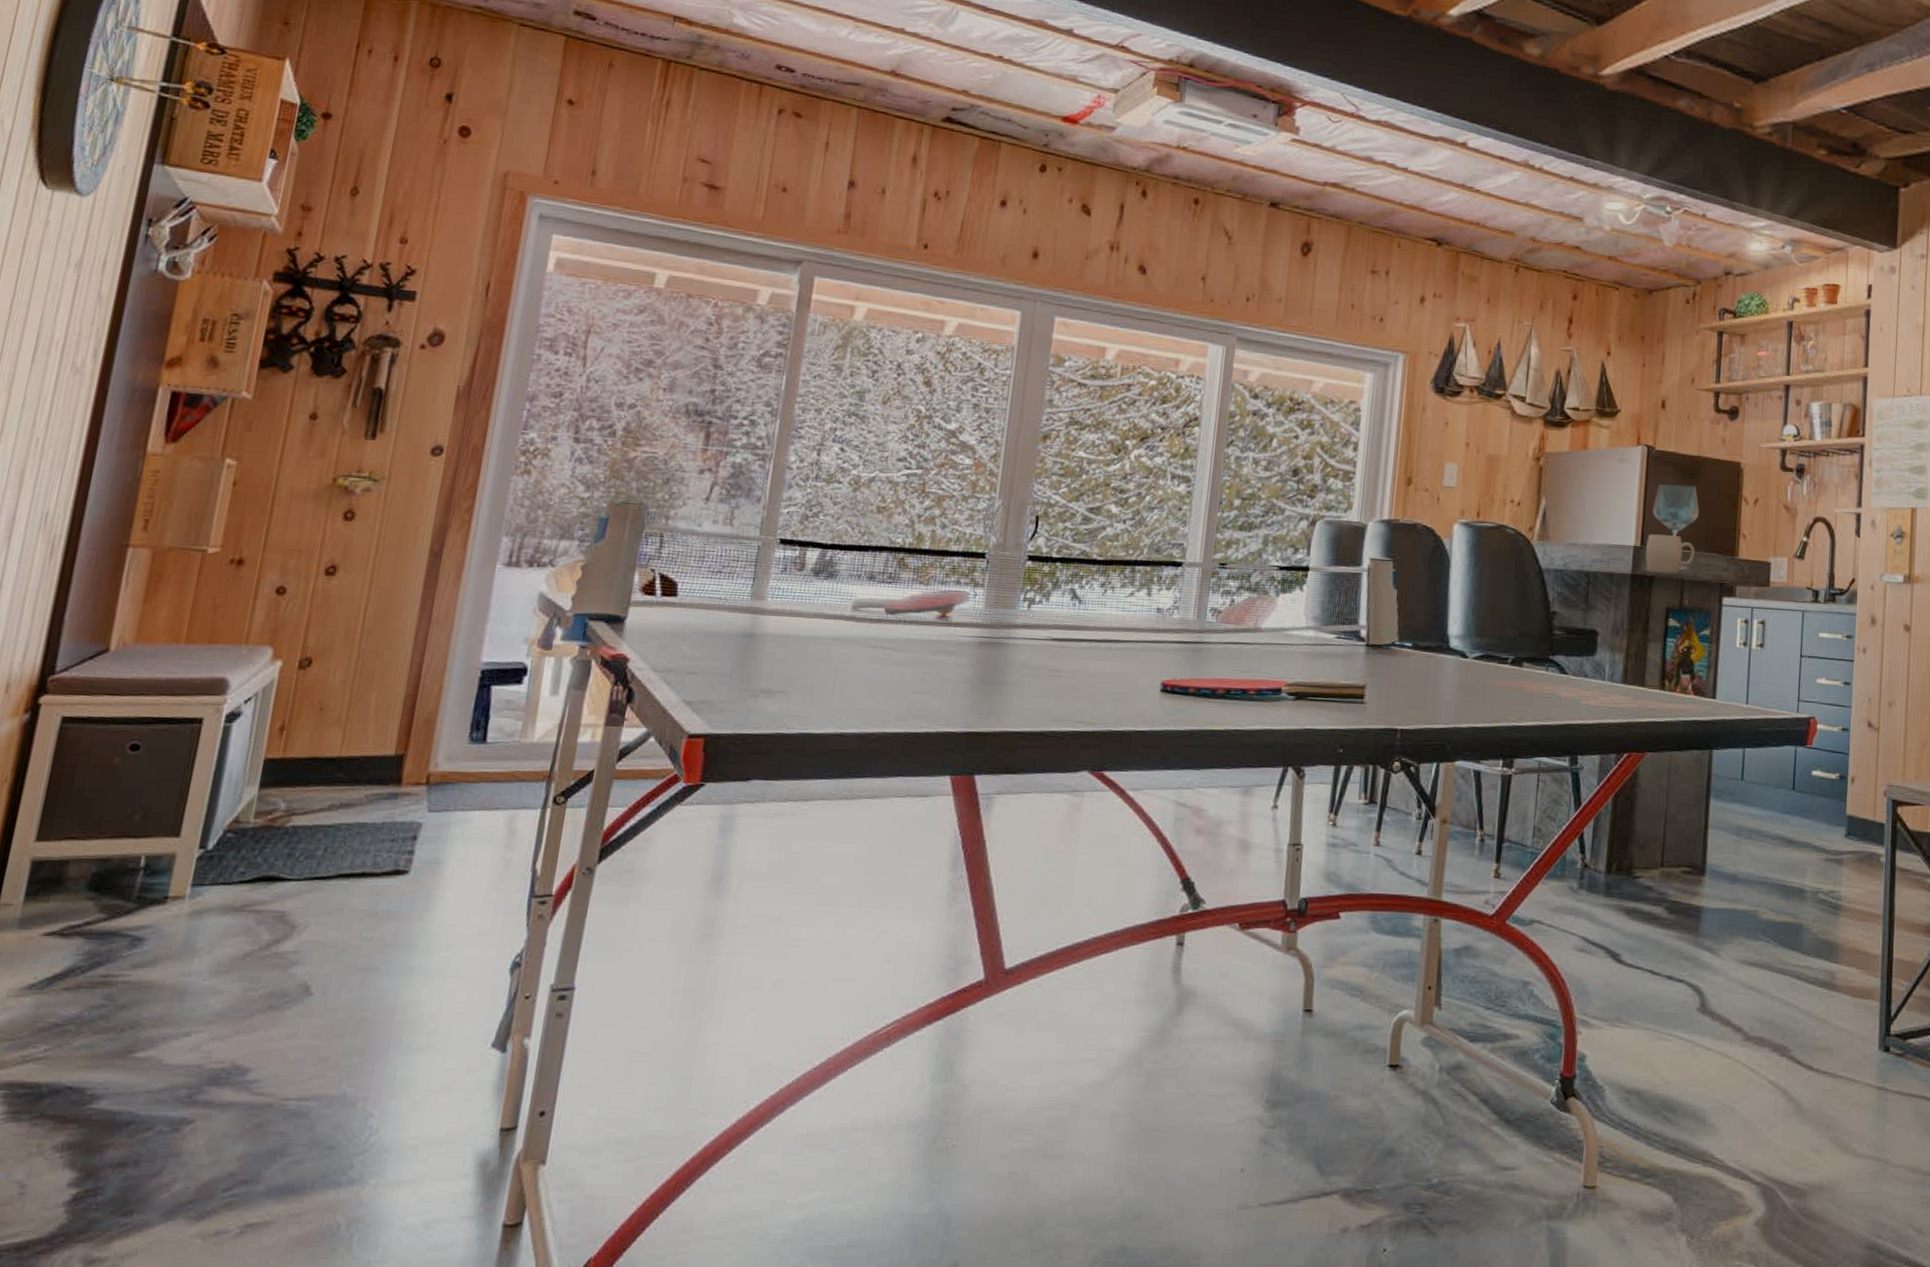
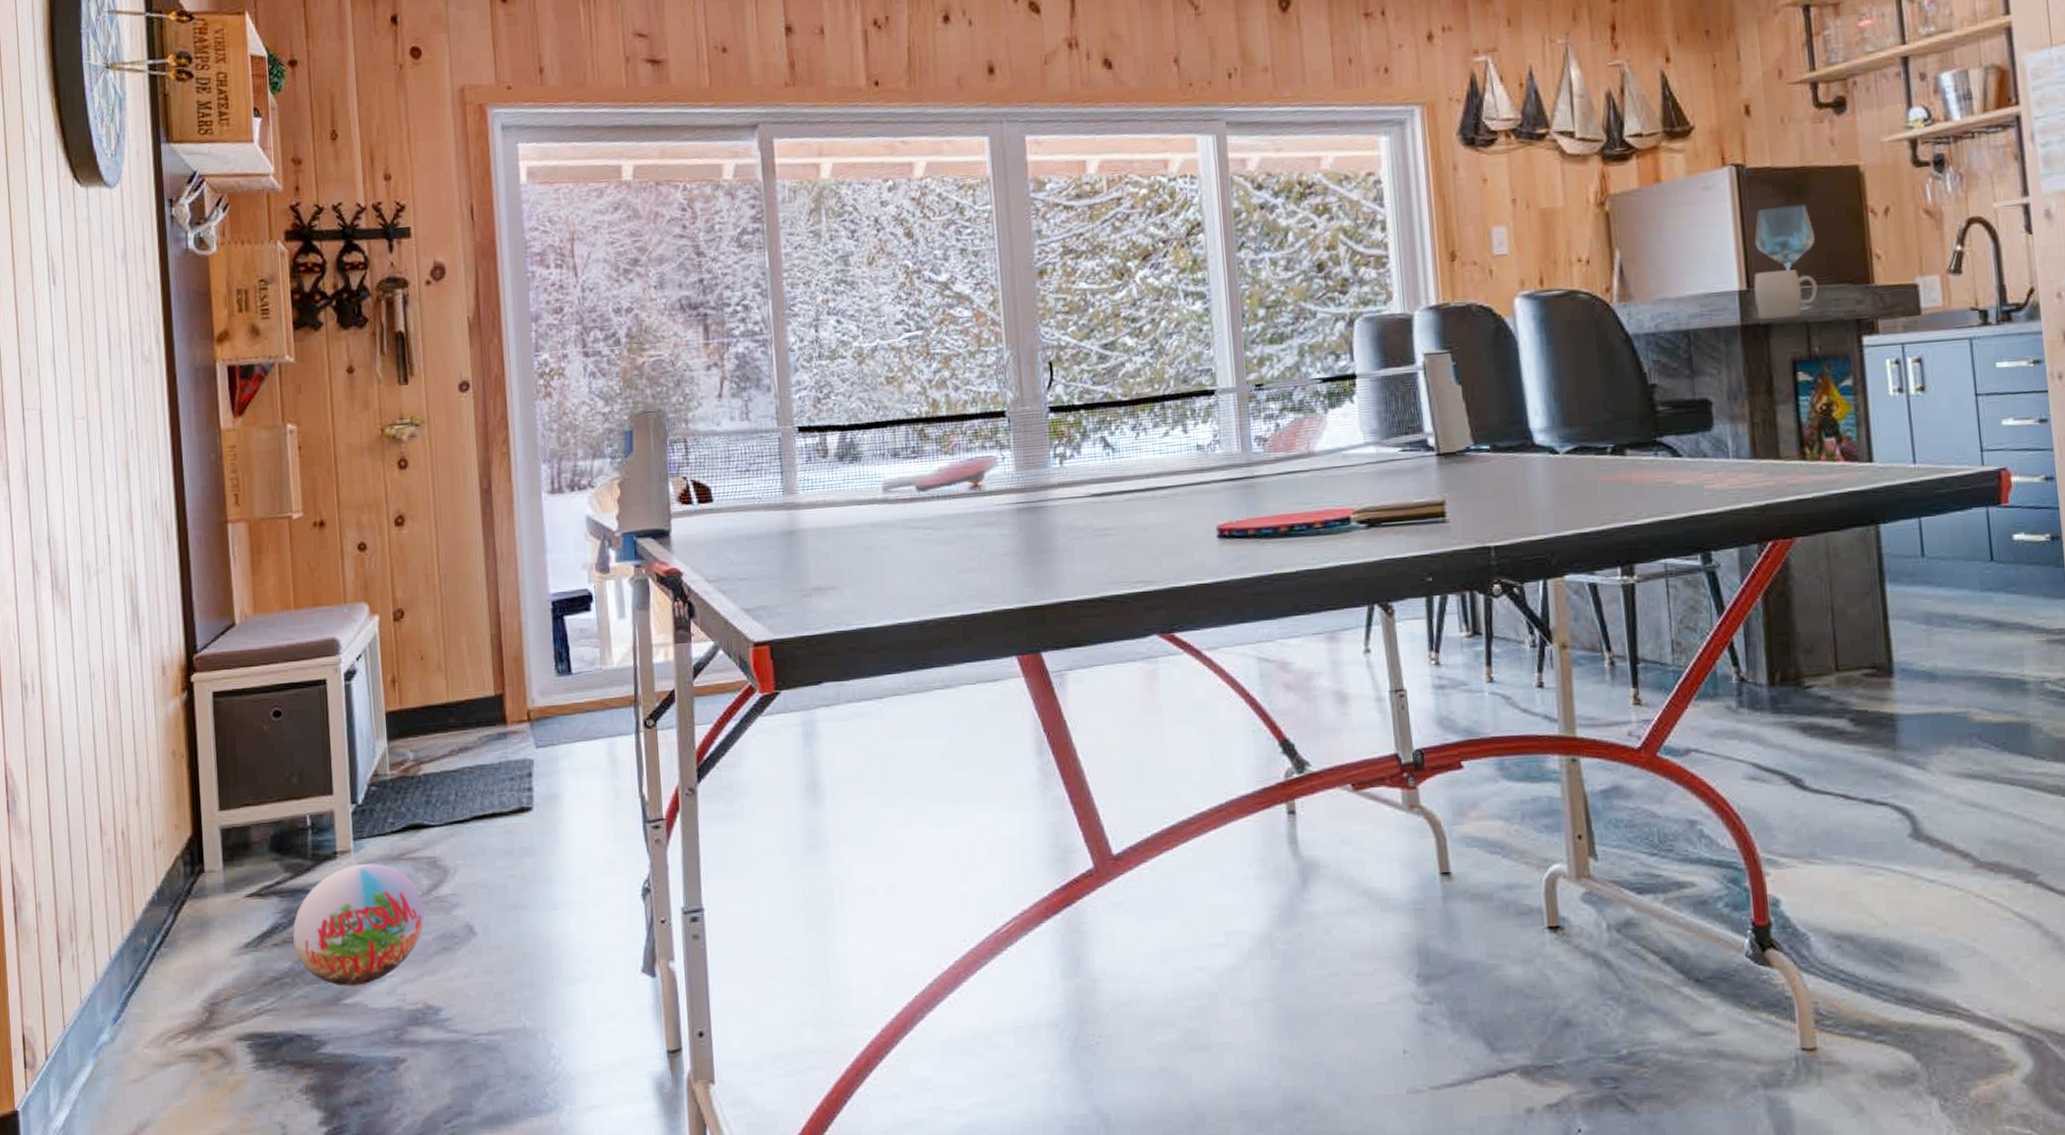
ball: none [88,911,258,1039] -> present [293,863,424,986]

